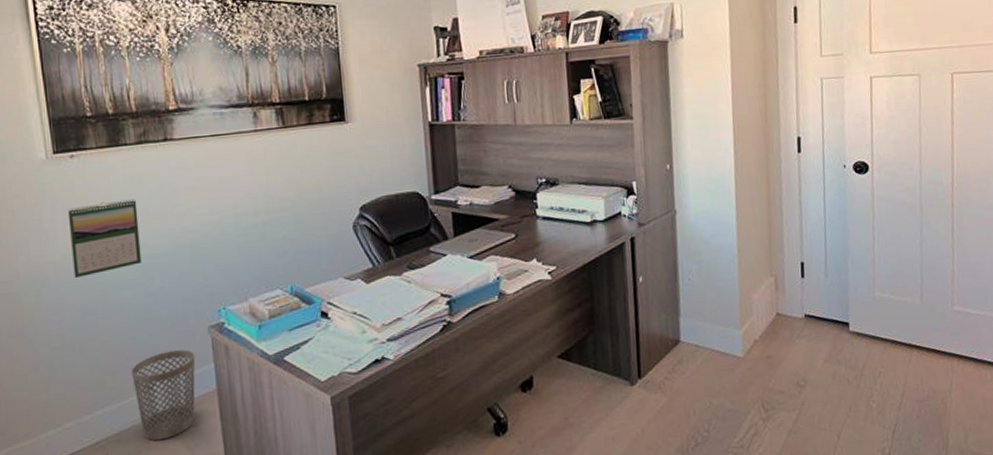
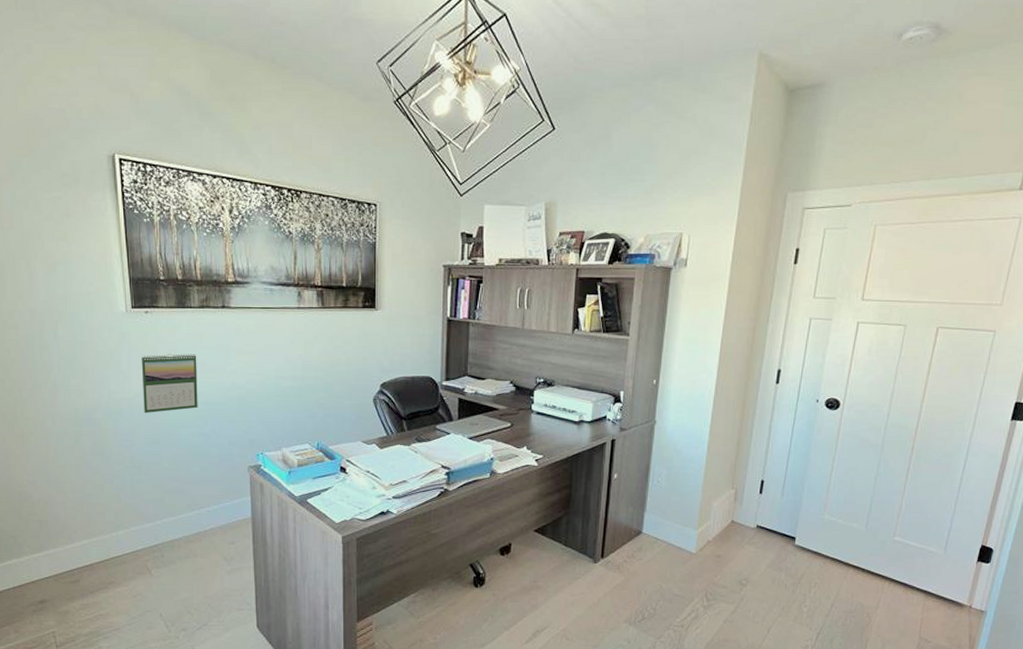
wastebasket: present [131,349,196,441] -> none [185,482,236,550]

